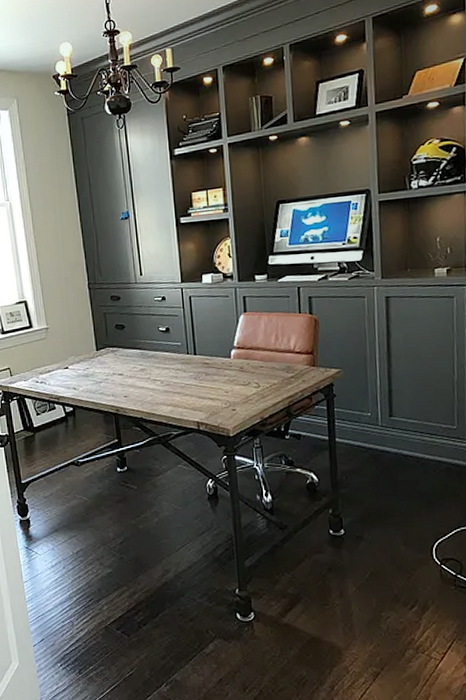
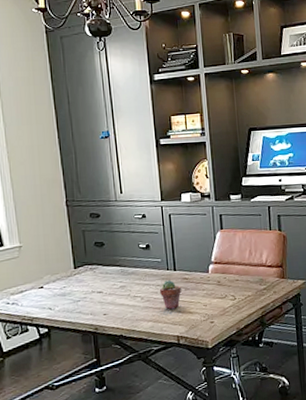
potted succulent: none [179,365,202,395] -> present [159,280,181,310]

